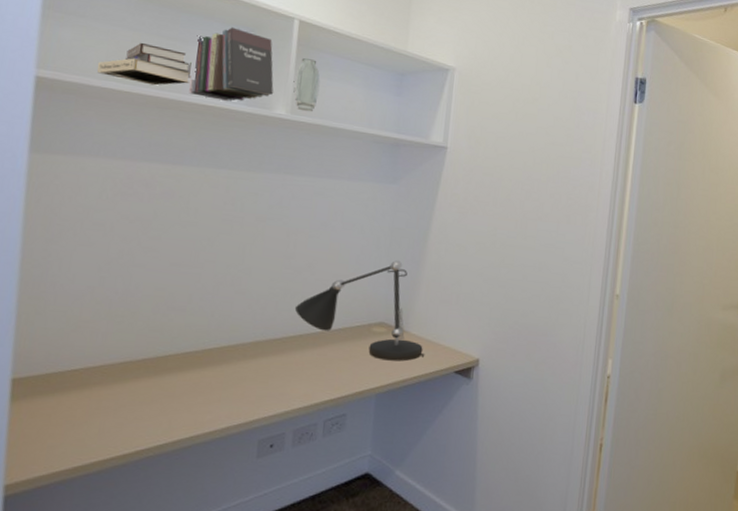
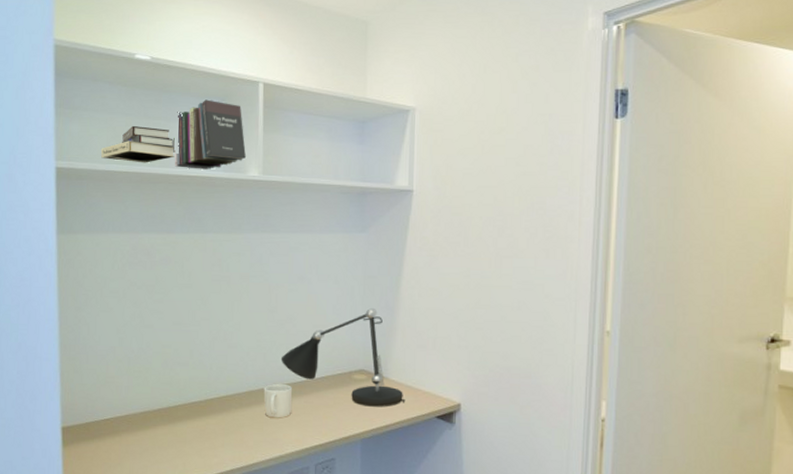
mug: none [271,334,306,373] -> present [263,384,293,419]
vase: present [294,58,320,112] -> none [264,119,287,171]

